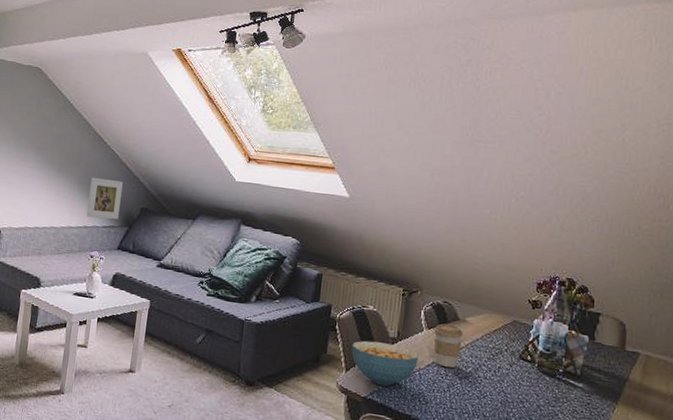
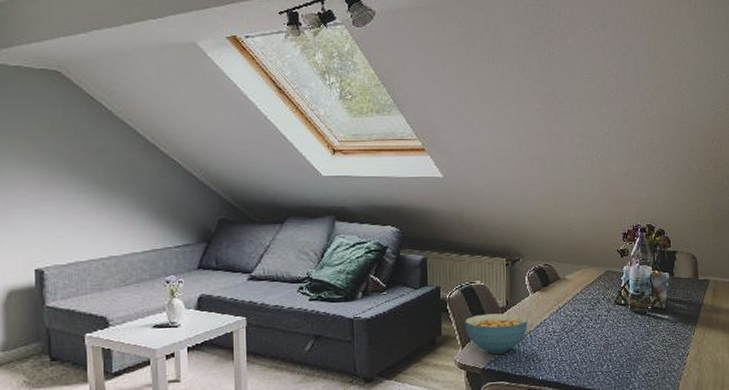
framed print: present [86,177,123,220] -> none [151,192,194,240]
coffee cup: present [433,323,464,368] -> none [538,285,565,325]

